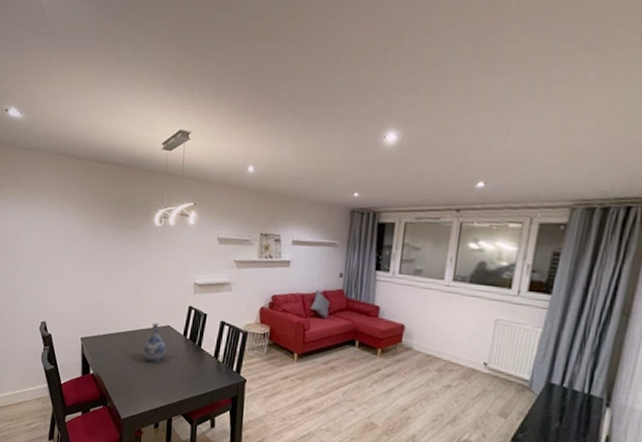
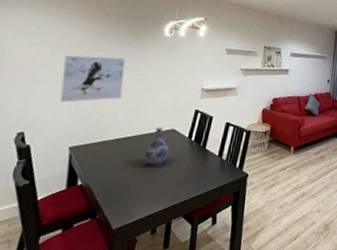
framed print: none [69,248,121,295] -> present [60,55,126,103]

